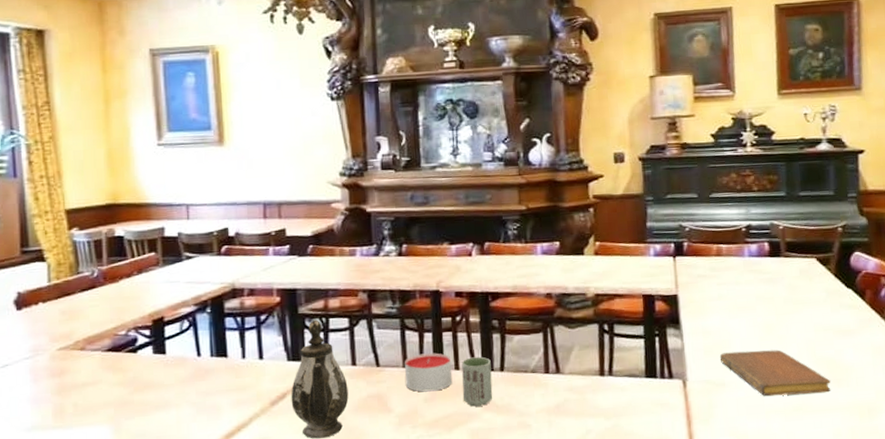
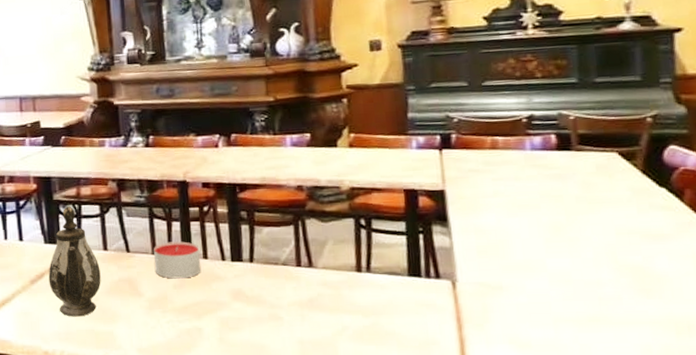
cup: present [461,356,493,407] -> none [210,247,242,296]
notebook: present [719,349,831,397] -> none [495,253,638,304]

